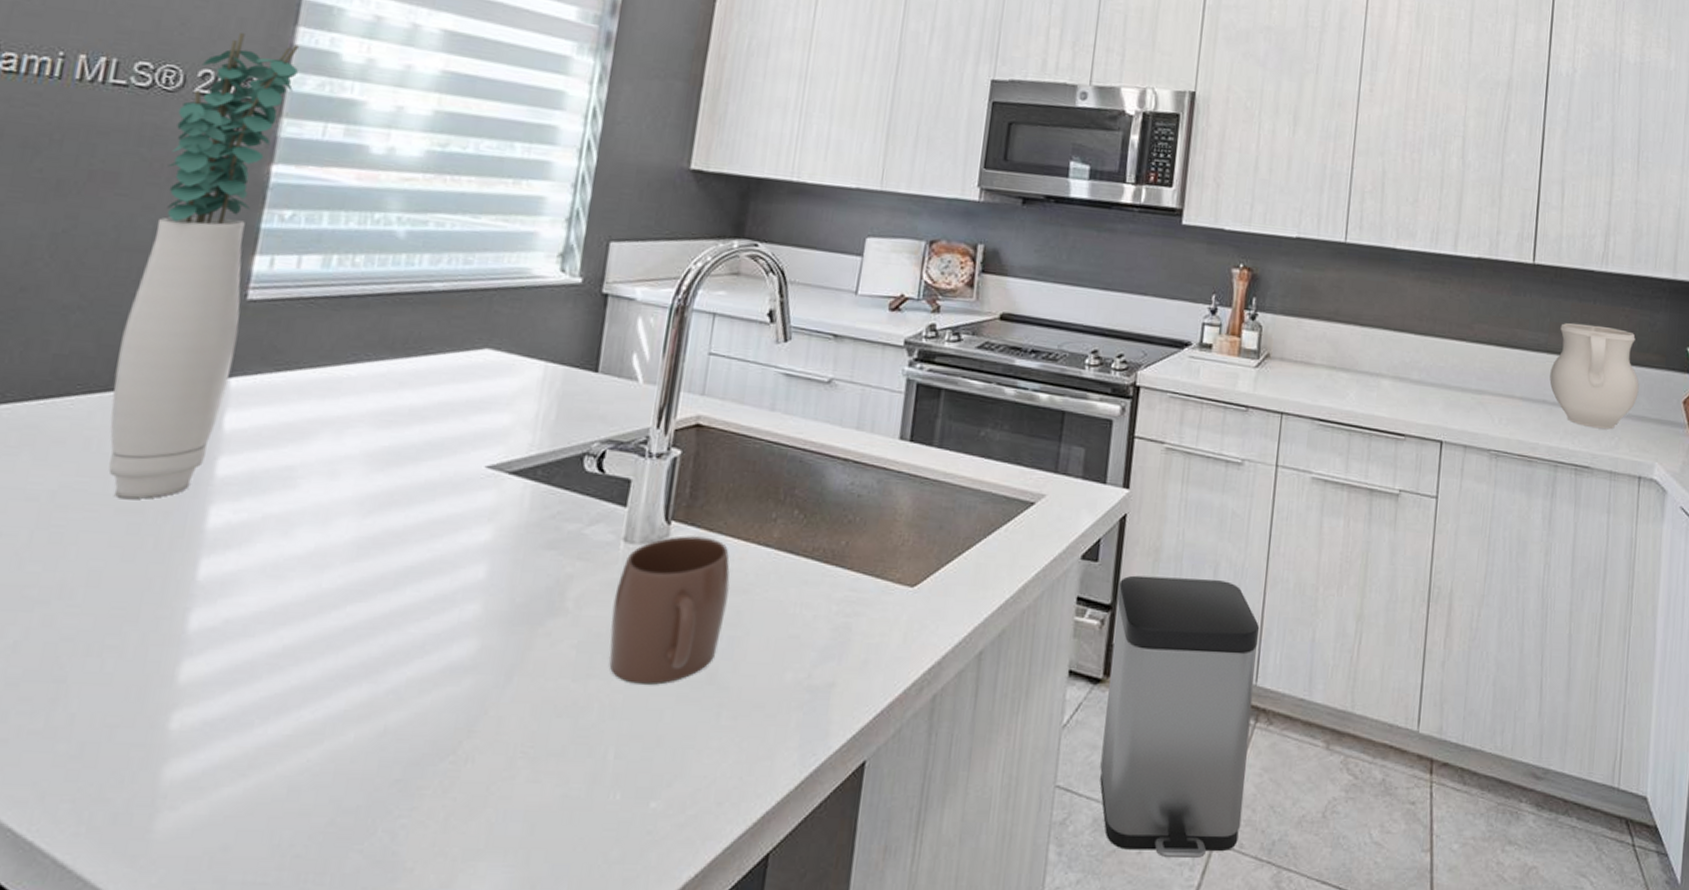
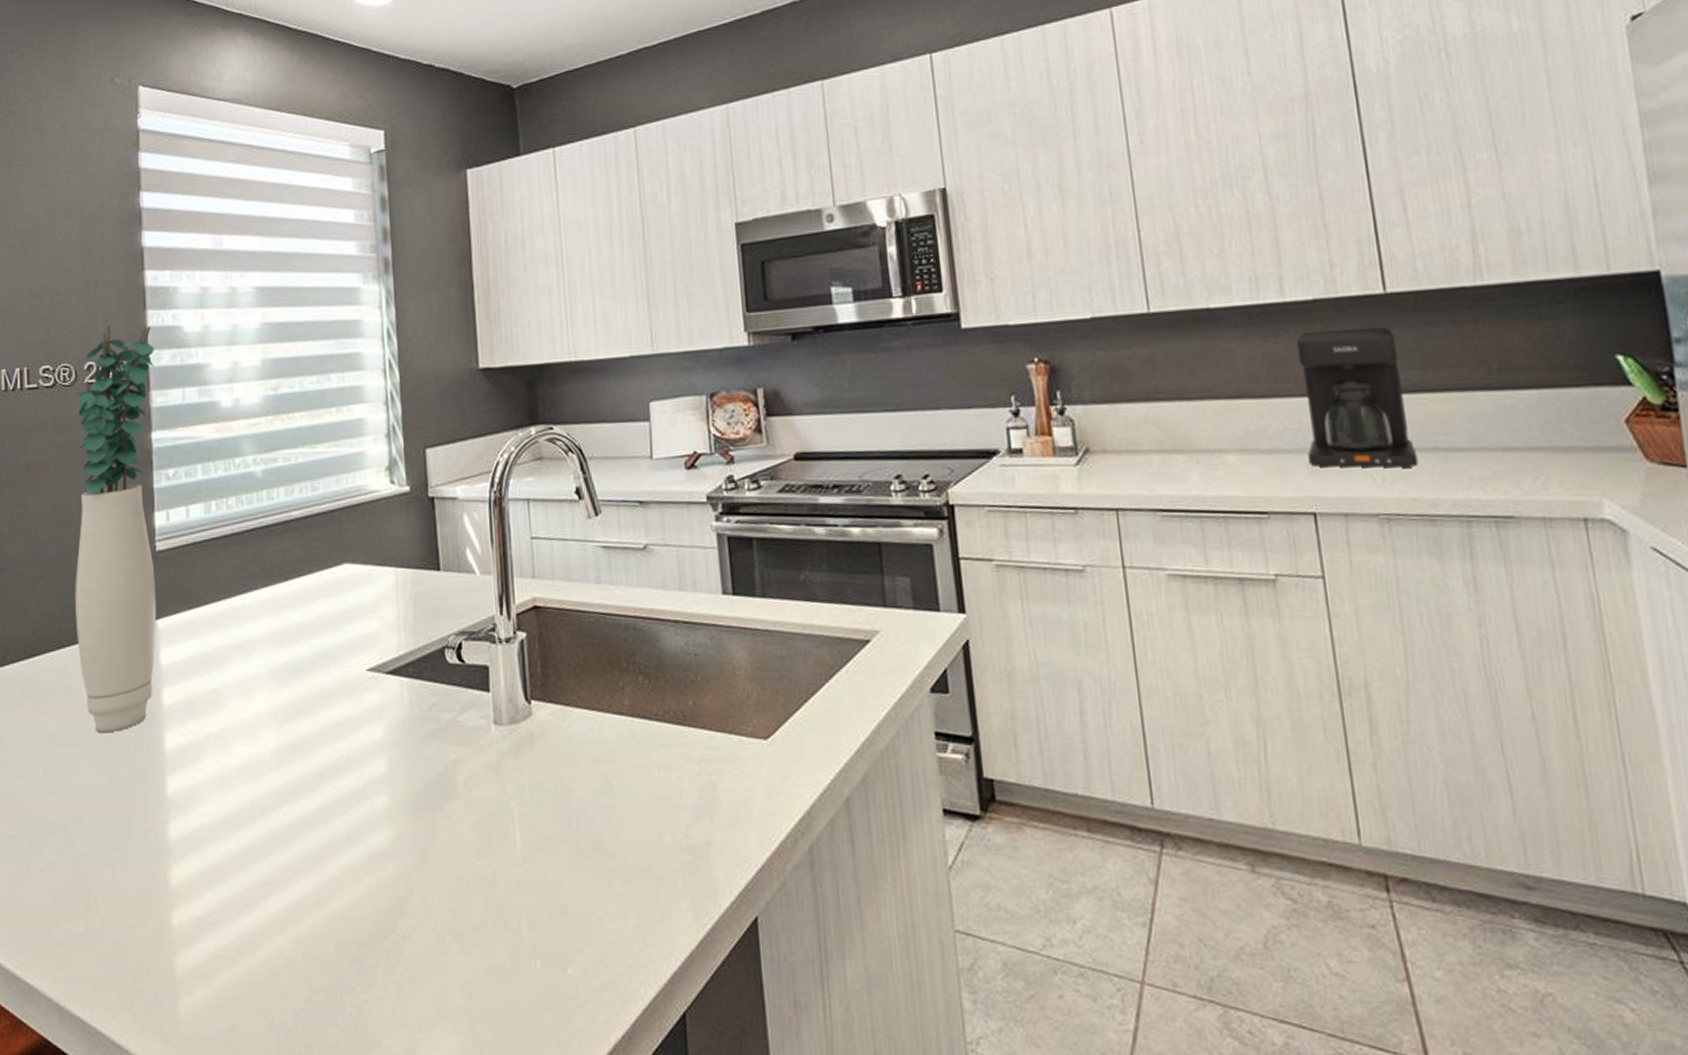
mug: present [608,536,730,685] -> none [496,712,597,857]
pedal bin: present [1100,575,1260,859] -> none [976,698,1170,1002]
coffee maker: none [1446,285,1534,414] -> present [1296,327,1419,468]
ceramic jug: present [1549,322,1639,430] -> none [1435,348,1561,471]

